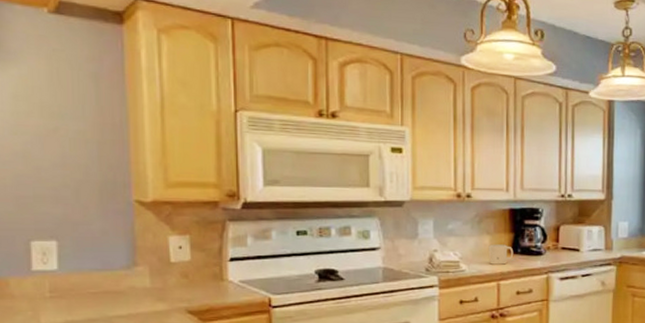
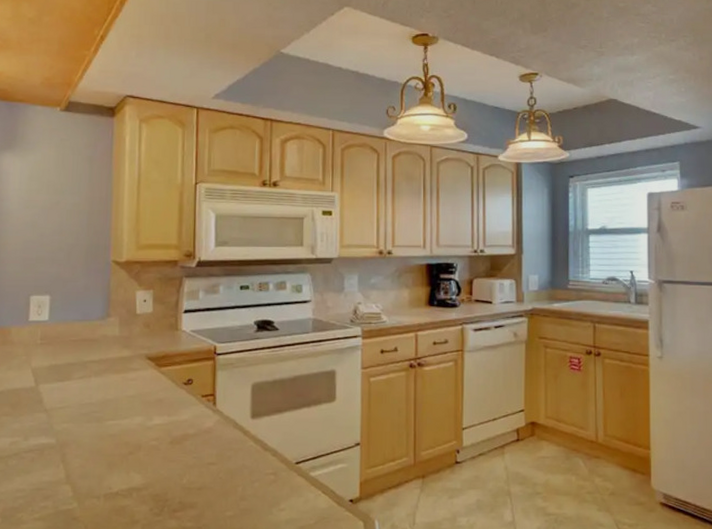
mug: present [488,244,514,265] -> none [407,297,431,316]

